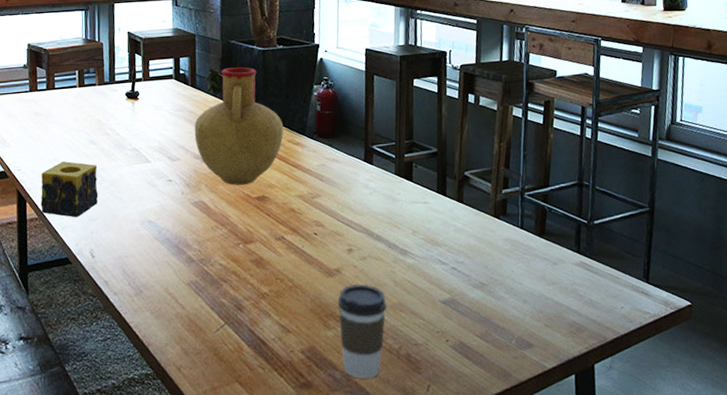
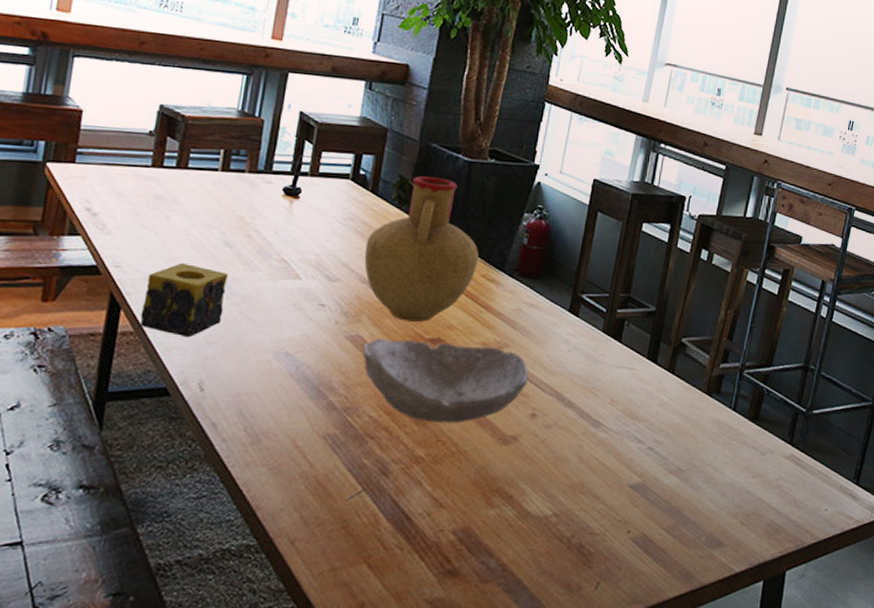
bowl: none [206,198,340,265] -> present [363,338,528,423]
coffee cup: present [337,283,387,380] -> none [501,456,566,571]

